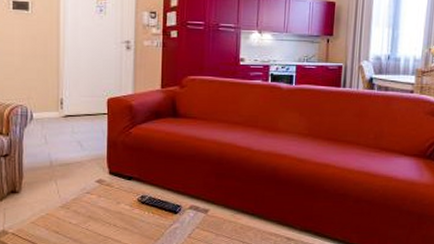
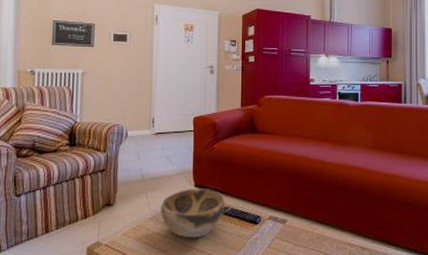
decorative bowl: none [72,175,143,227] -> present [161,188,226,238]

